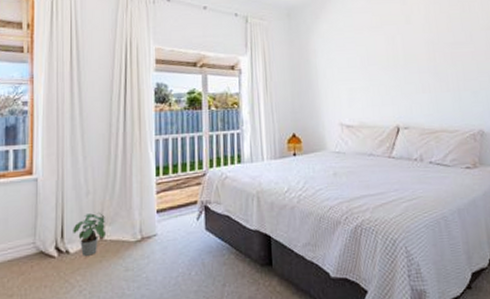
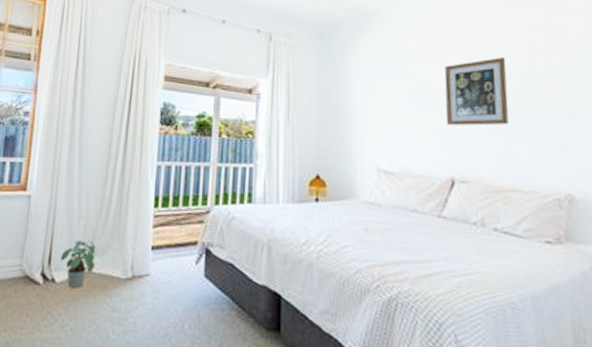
wall art: none [387,27,437,84] -> present [444,58,509,126]

